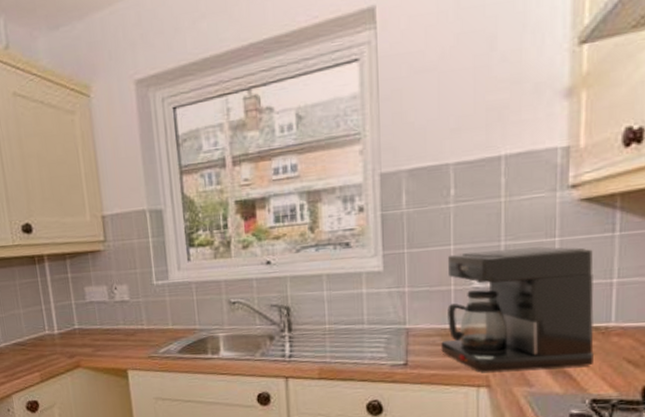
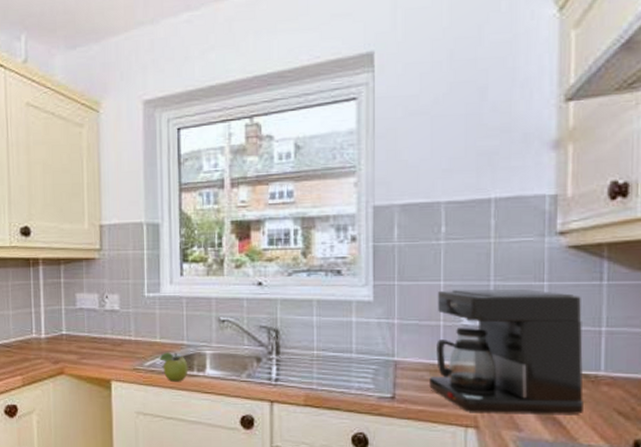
fruit: none [173,337,203,367] -> present [159,352,188,382]

